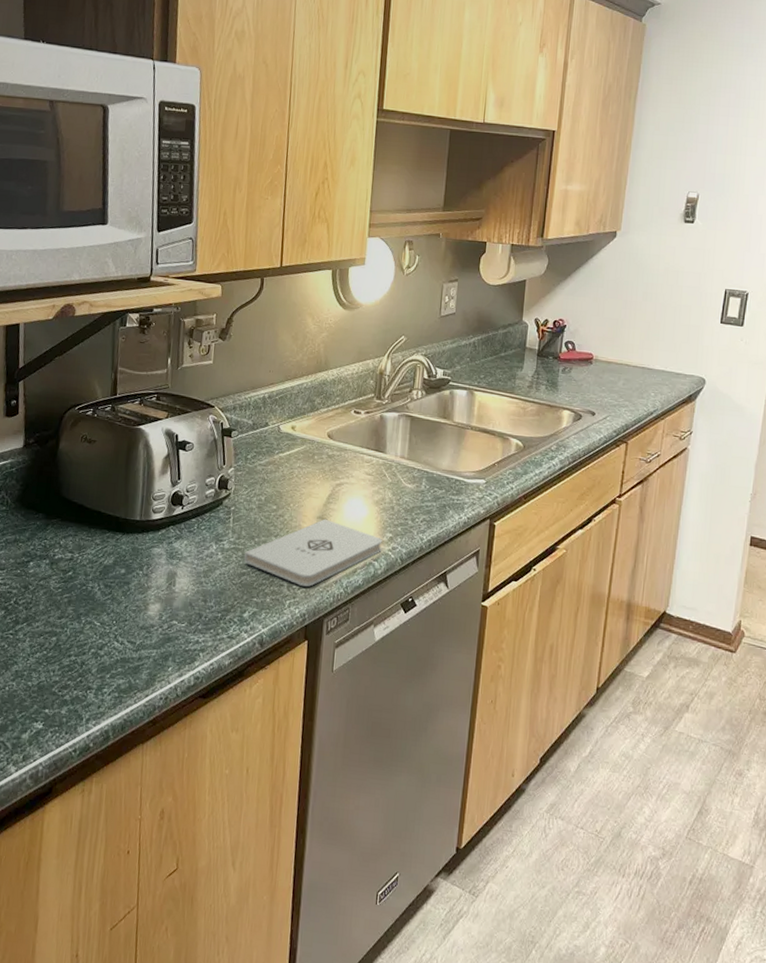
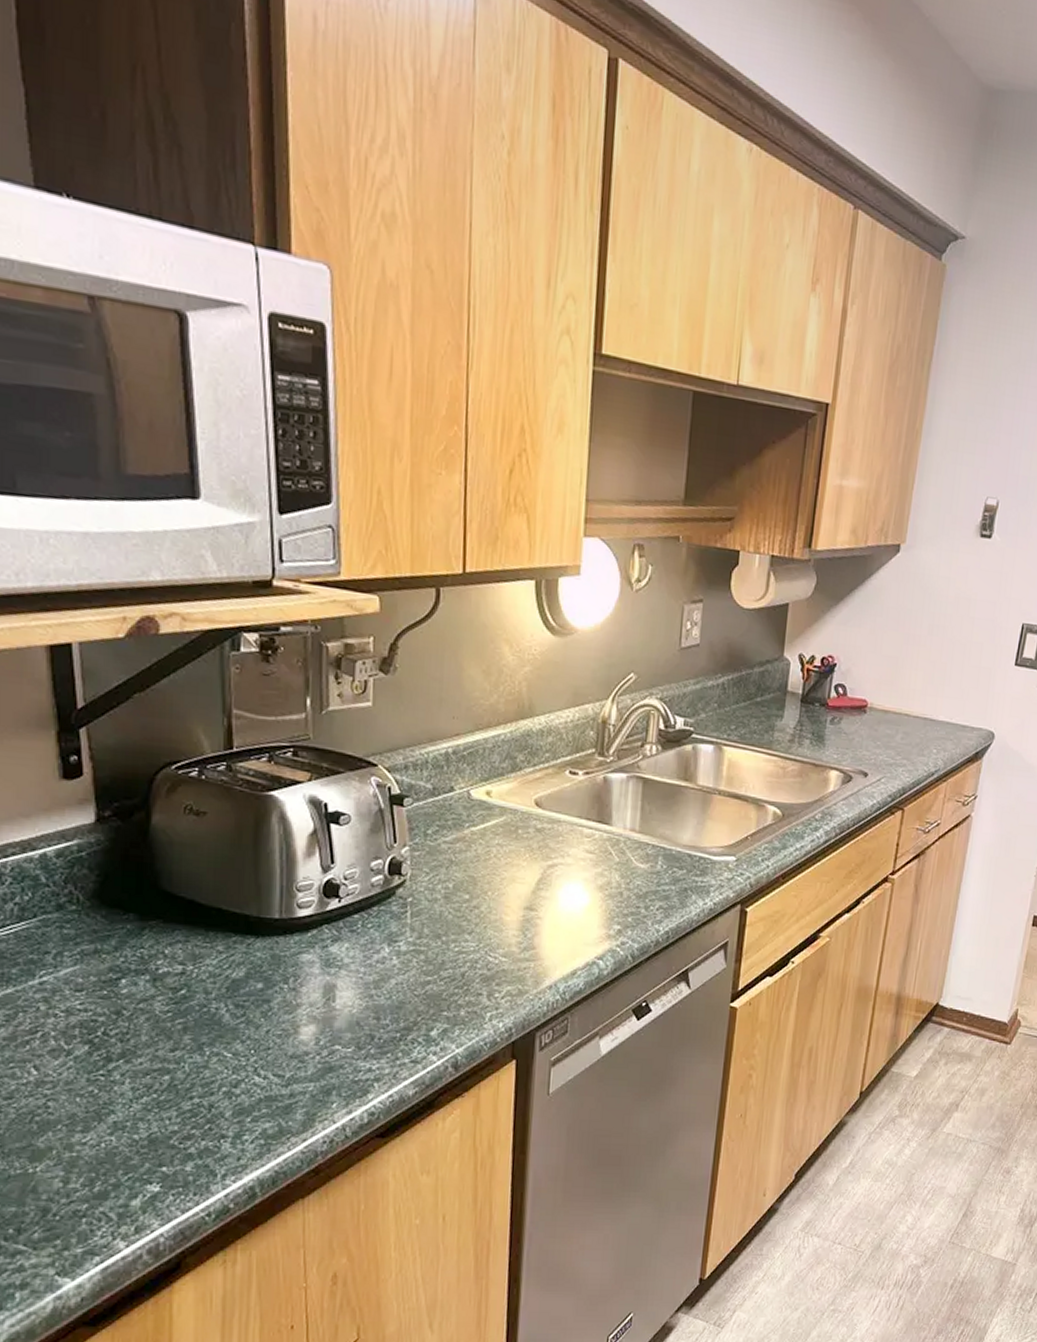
notepad: present [244,518,383,587] -> none [429,909,609,994]

